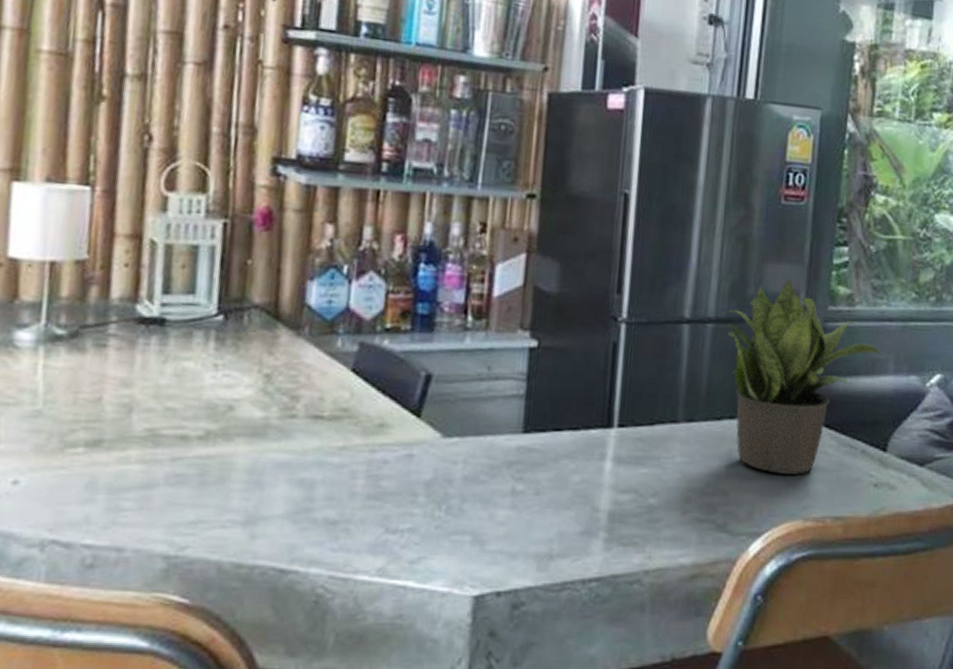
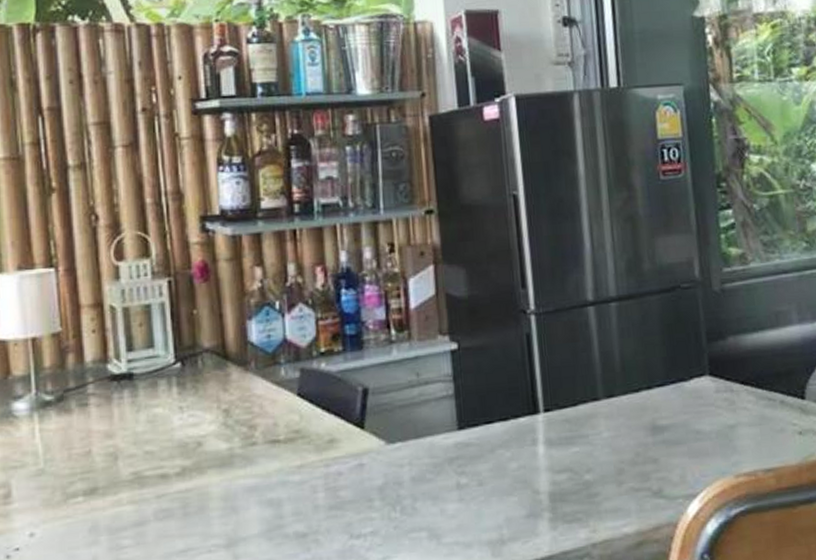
potted plant: present [721,277,882,475] -> none [622,247,784,436]

